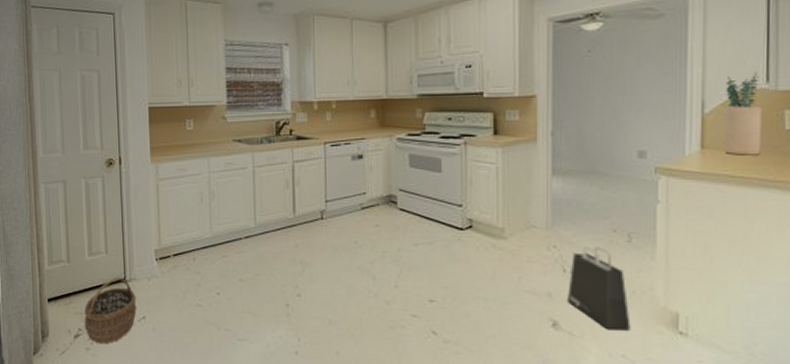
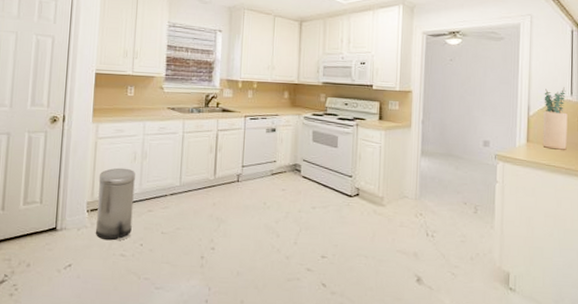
wicker basket: present [84,277,137,344] -> none [10,226,65,290]
pedal bin: none [164,211,206,290] -> present [96,167,135,241]
shopping bag: present [568,246,631,331] -> none [429,215,475,286]

